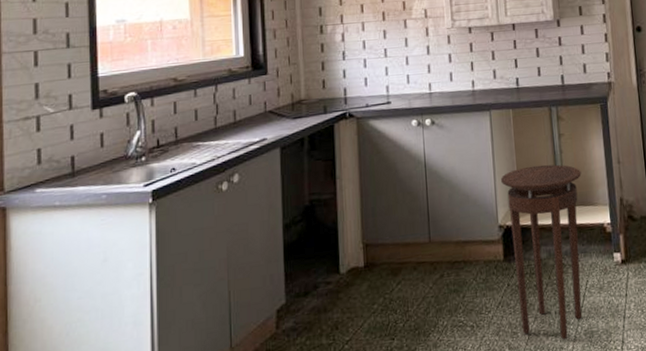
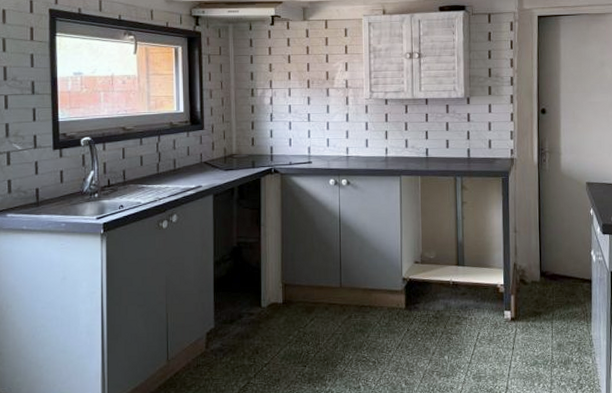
stool: present [501,164,582,340] -> none [407,228,480,381]

